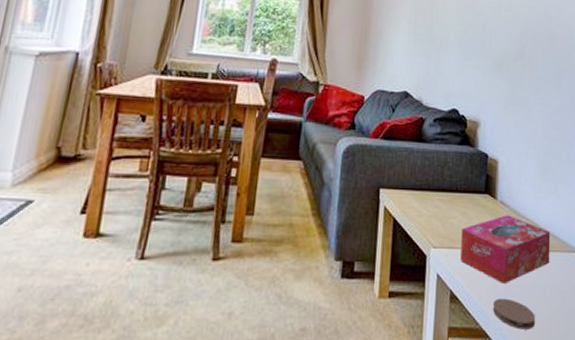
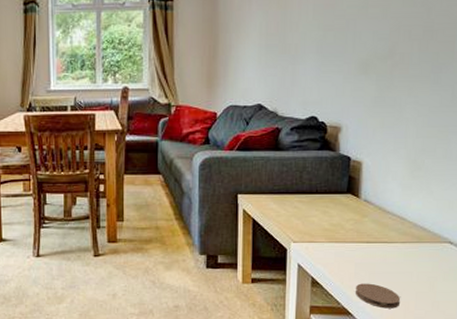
tissue box: present [460,215,551,283] -> none [321,212,420,271]

